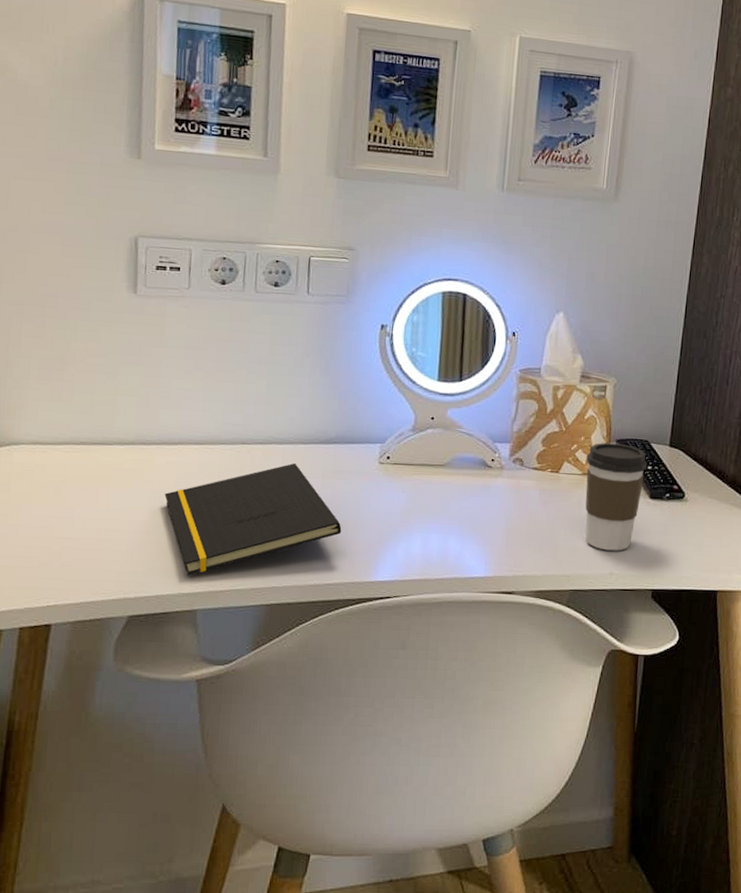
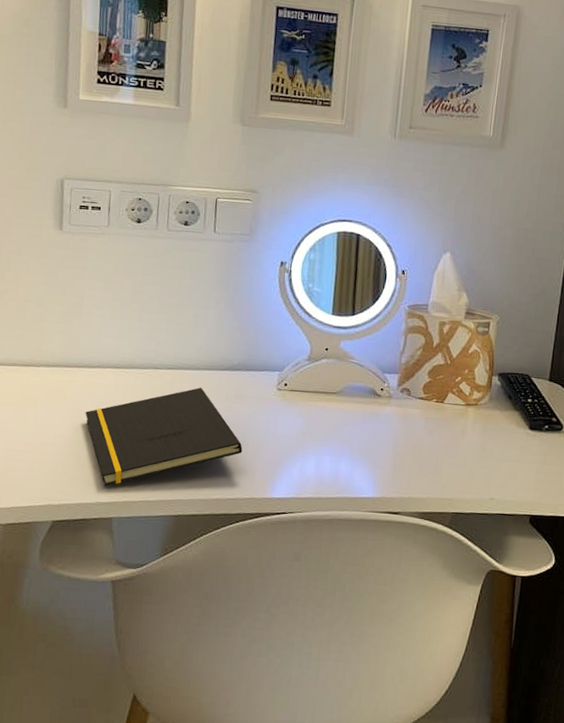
coffee cup: present [585,443,647,551] -> none [467,376,527,478]

